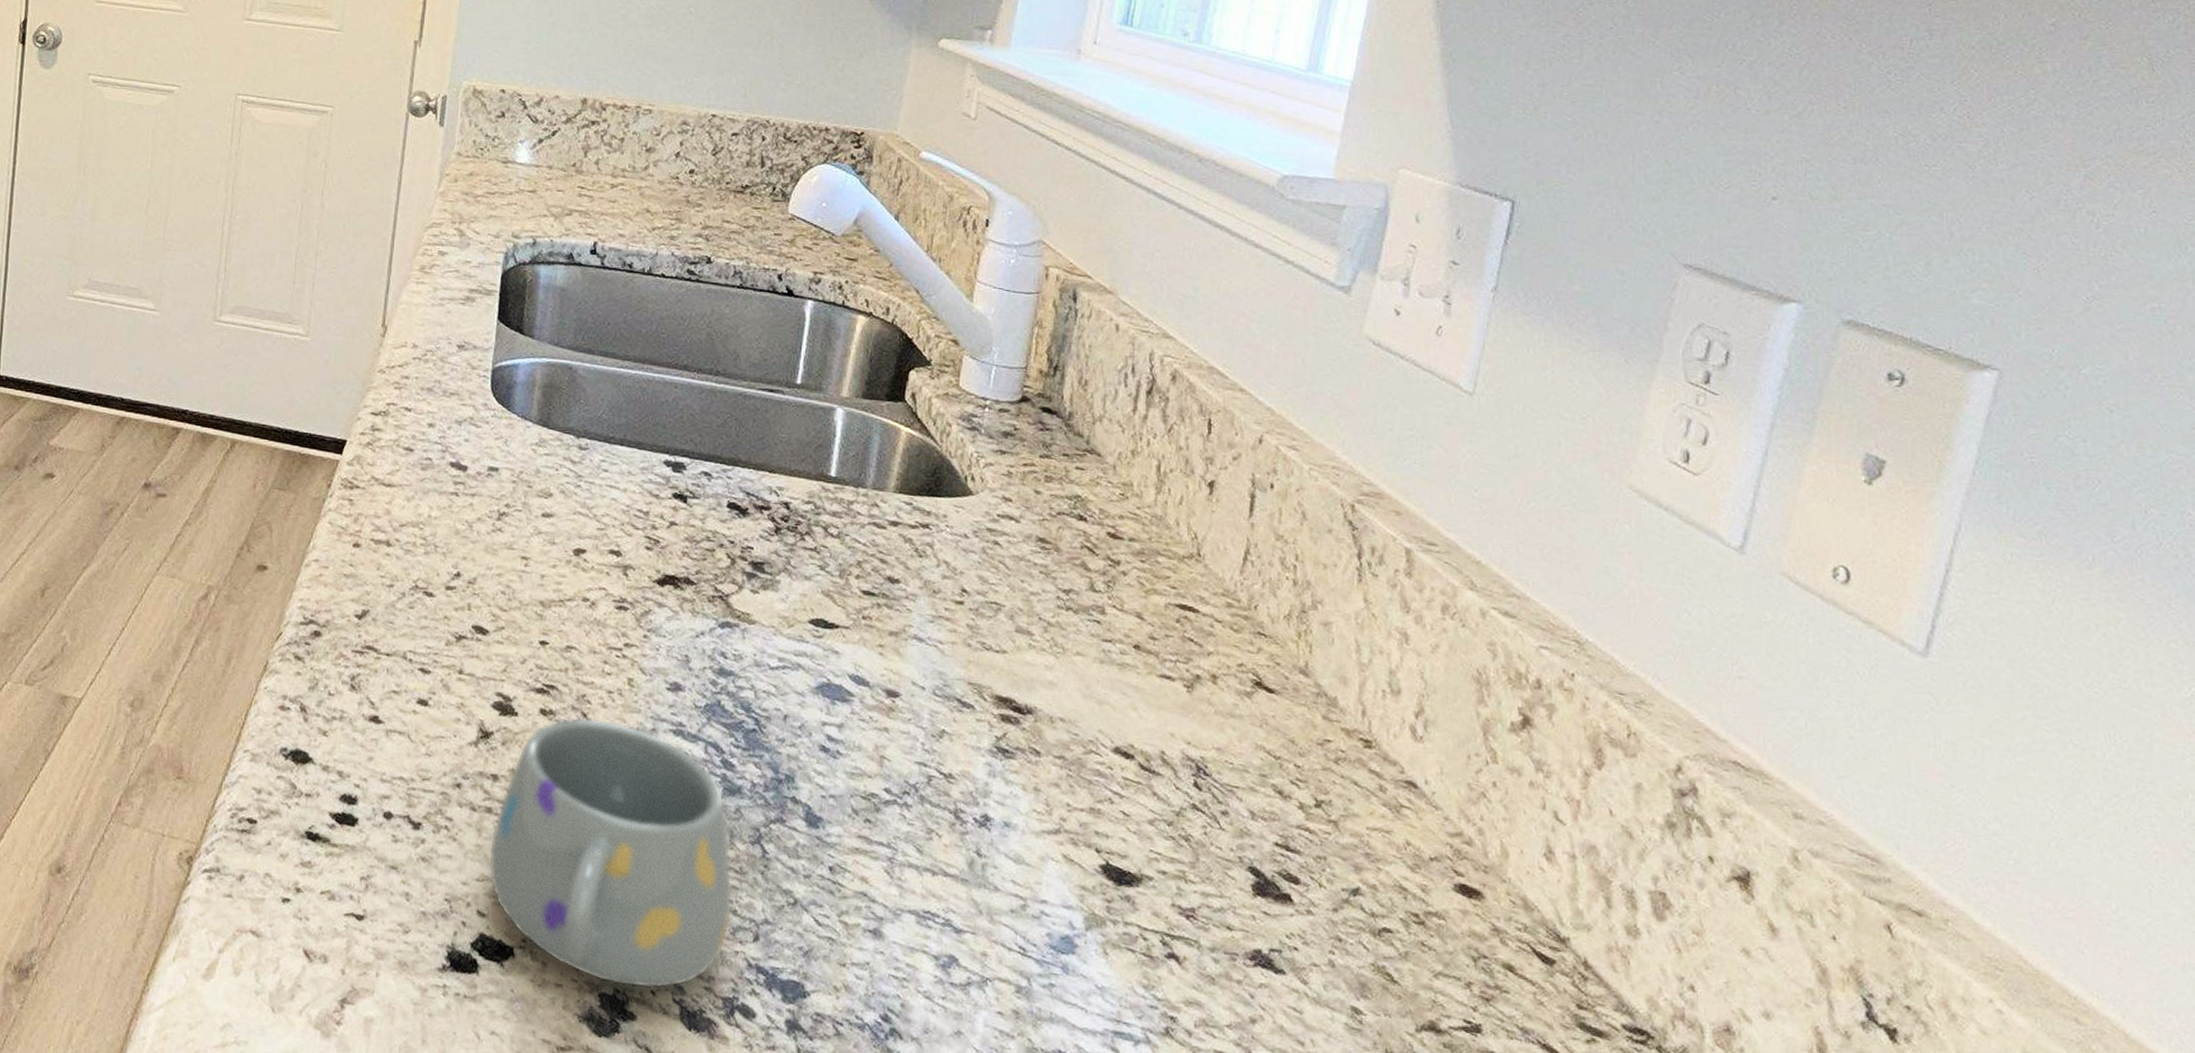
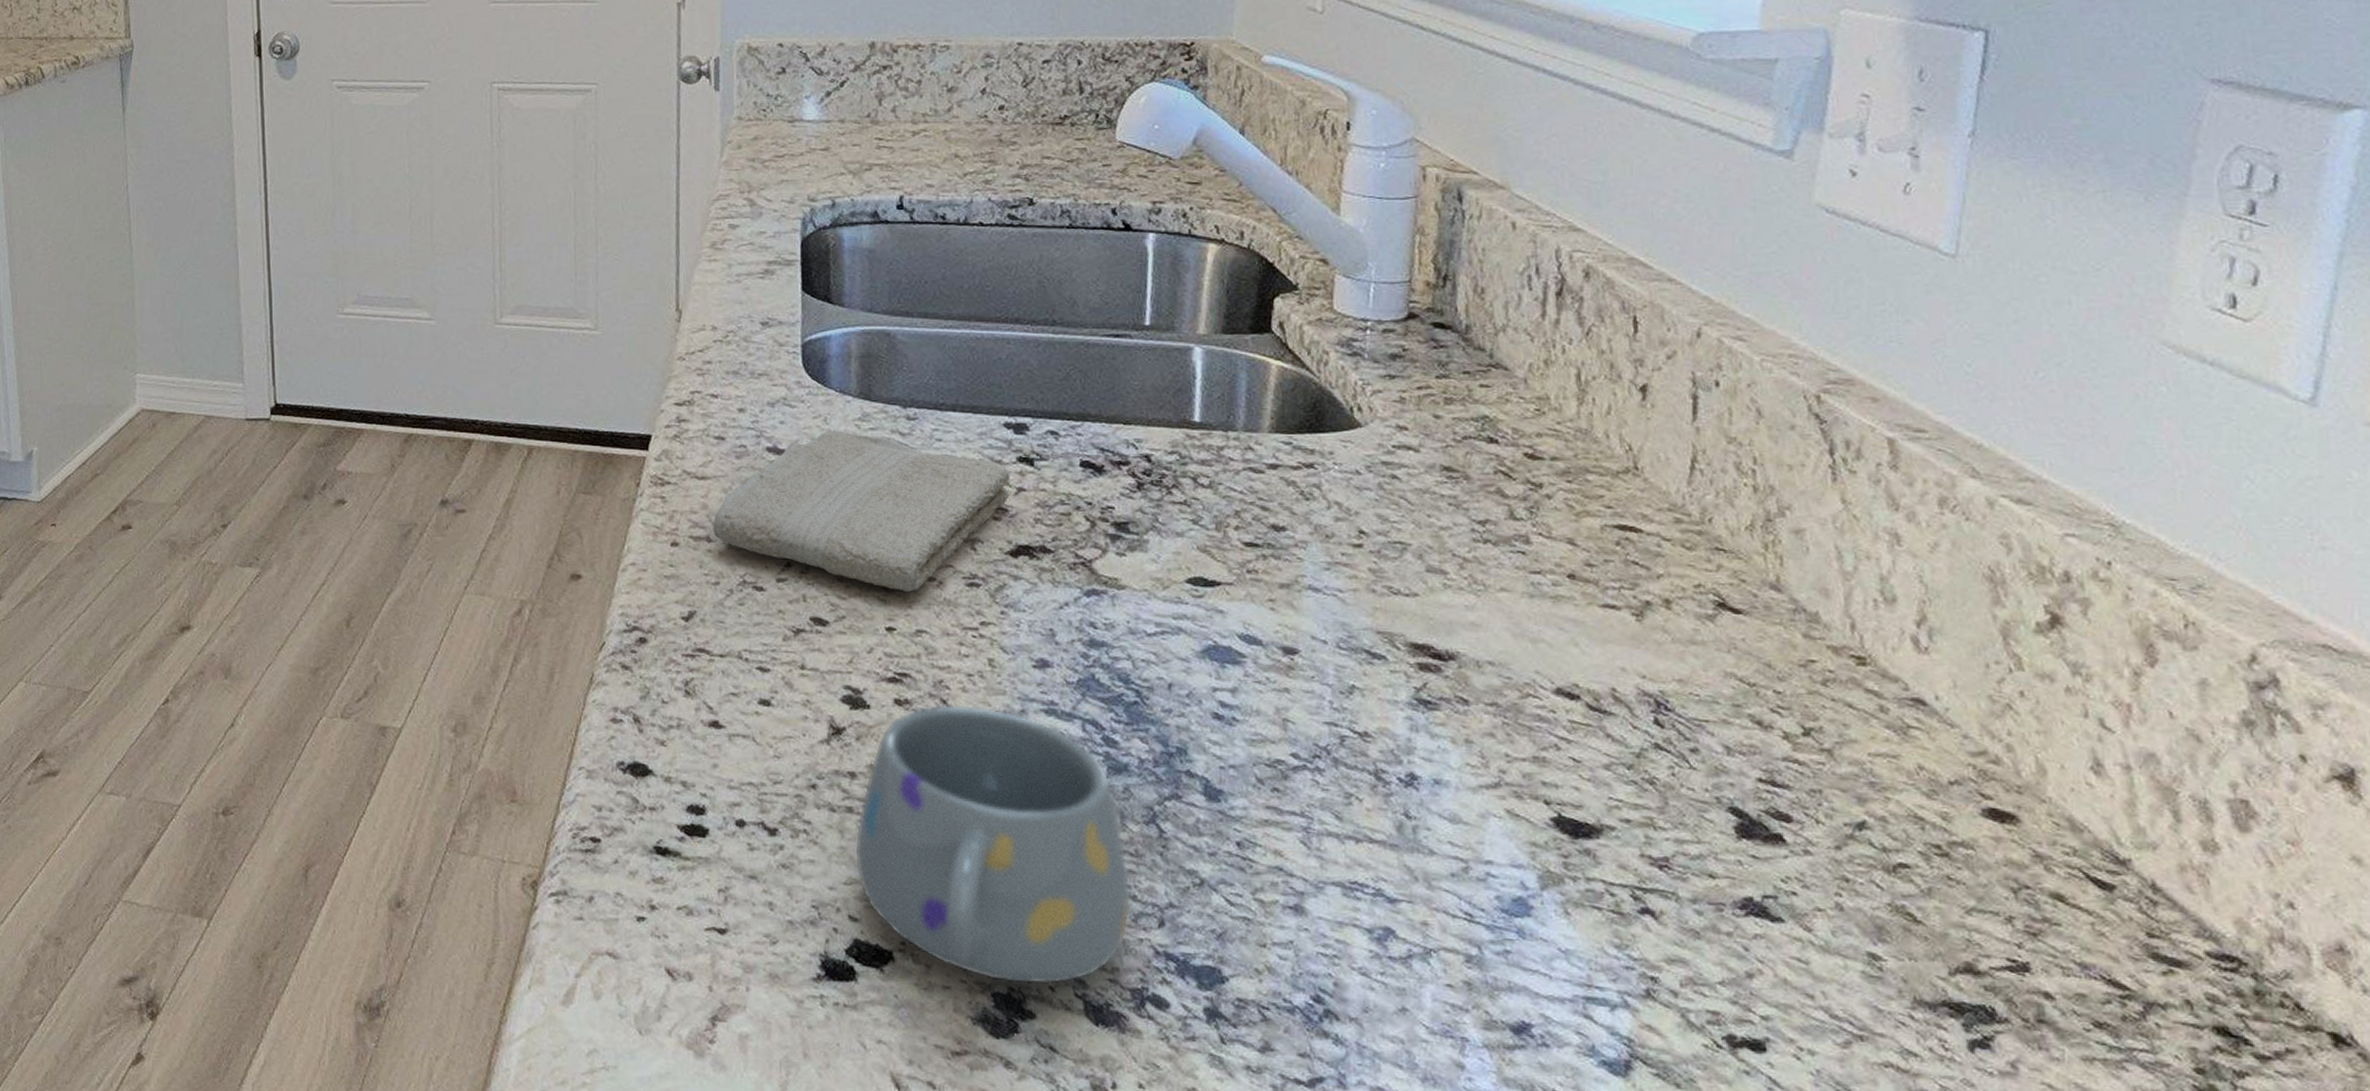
washcloth: none [393,452,665,610] -> present [713,430,1010,593]

